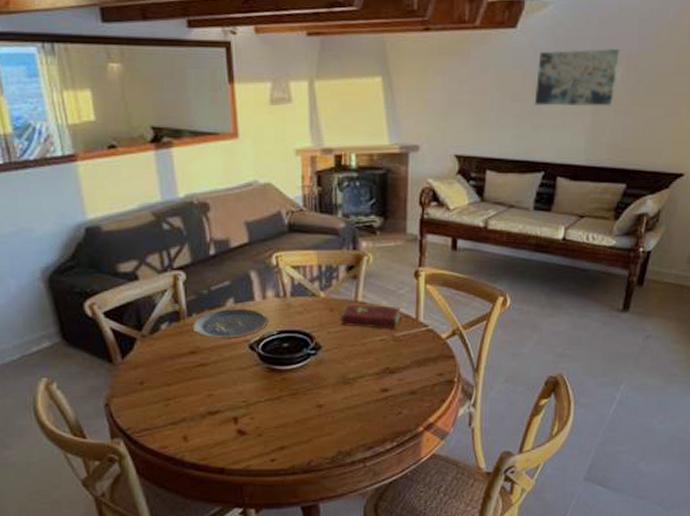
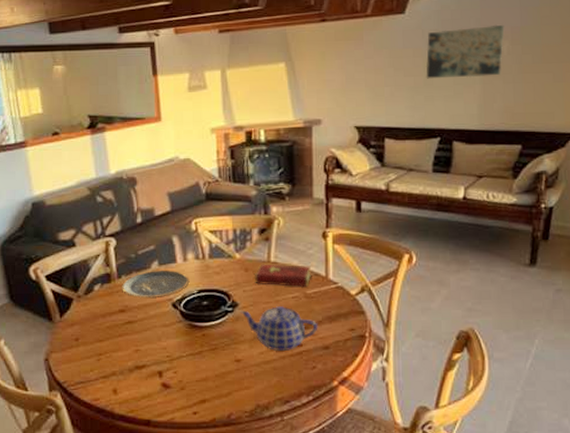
teapot: none [323,349,406,396] -> present [240,306,318,351]

